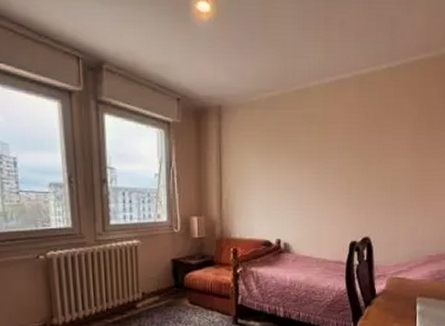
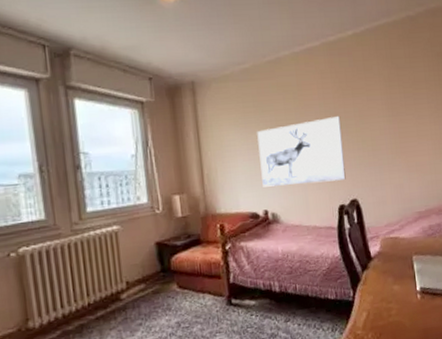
wall art: none [278,152,362,218] -> present [257,115,346,187]

